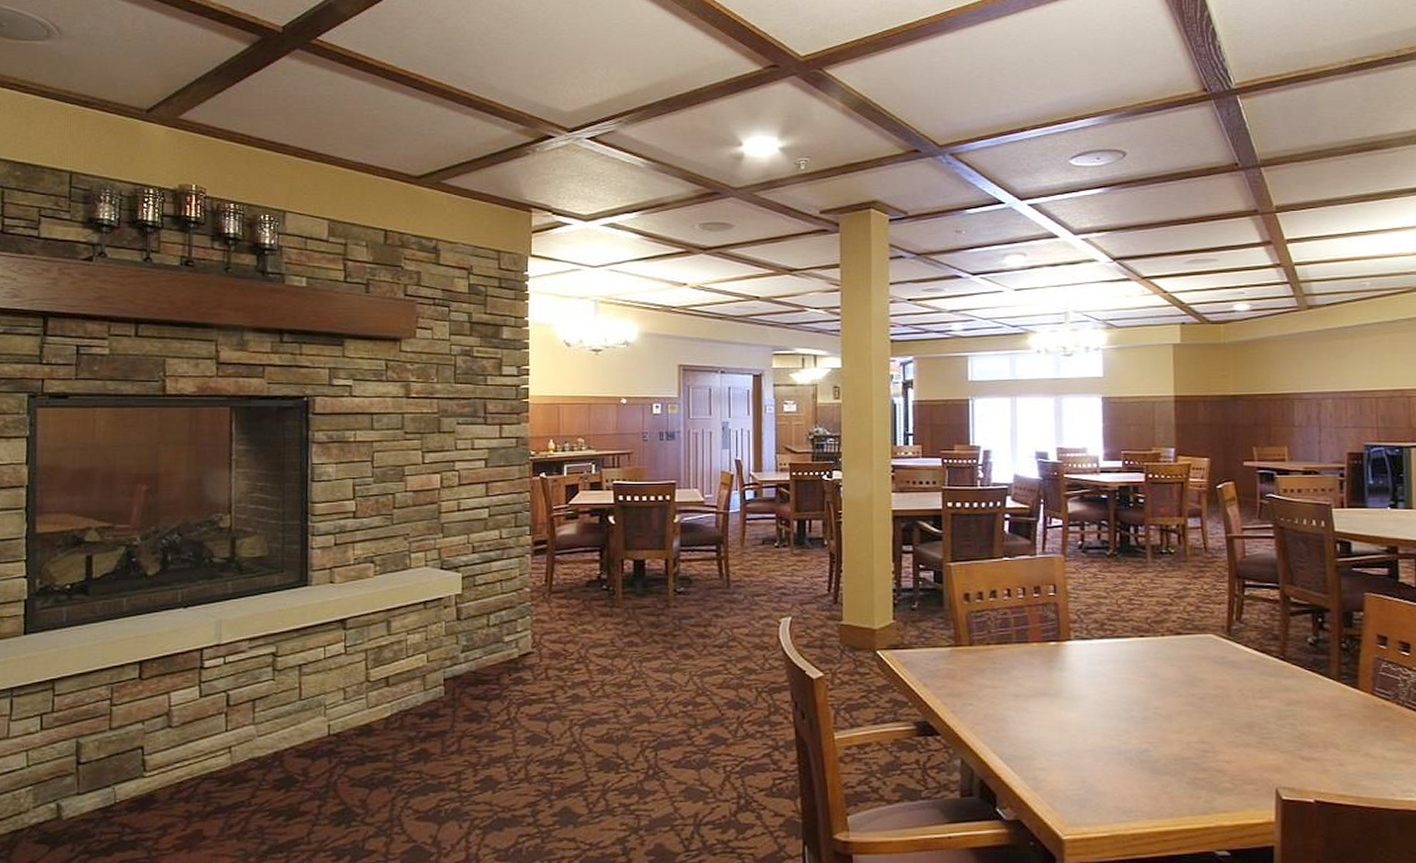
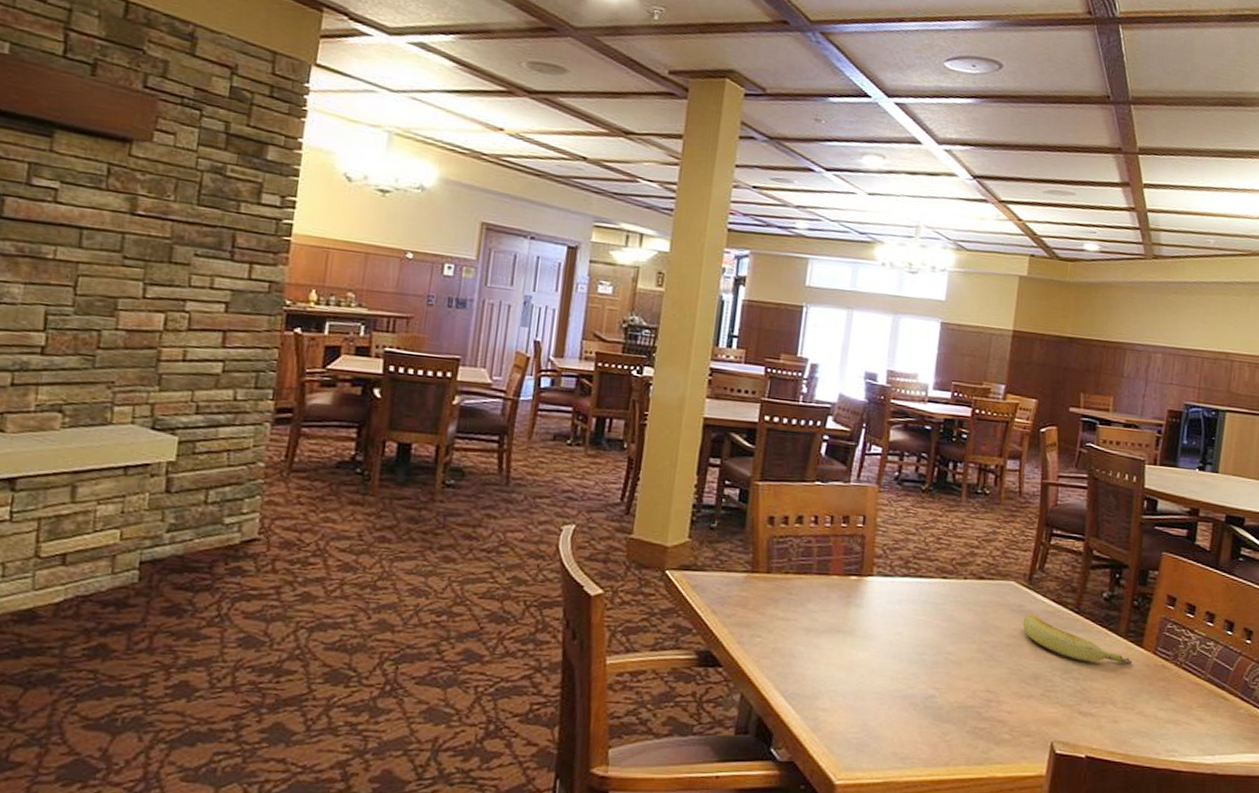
banana: none [1227,665,1350,707] -> present [1022,614,1133,664]

